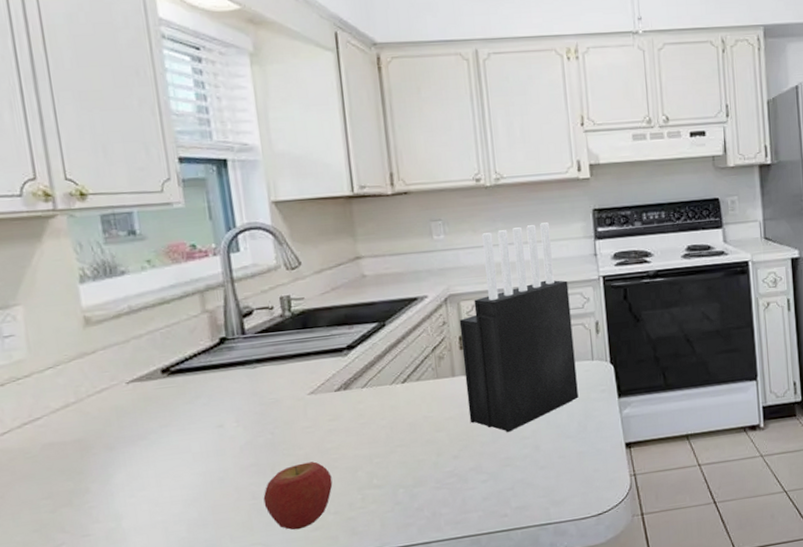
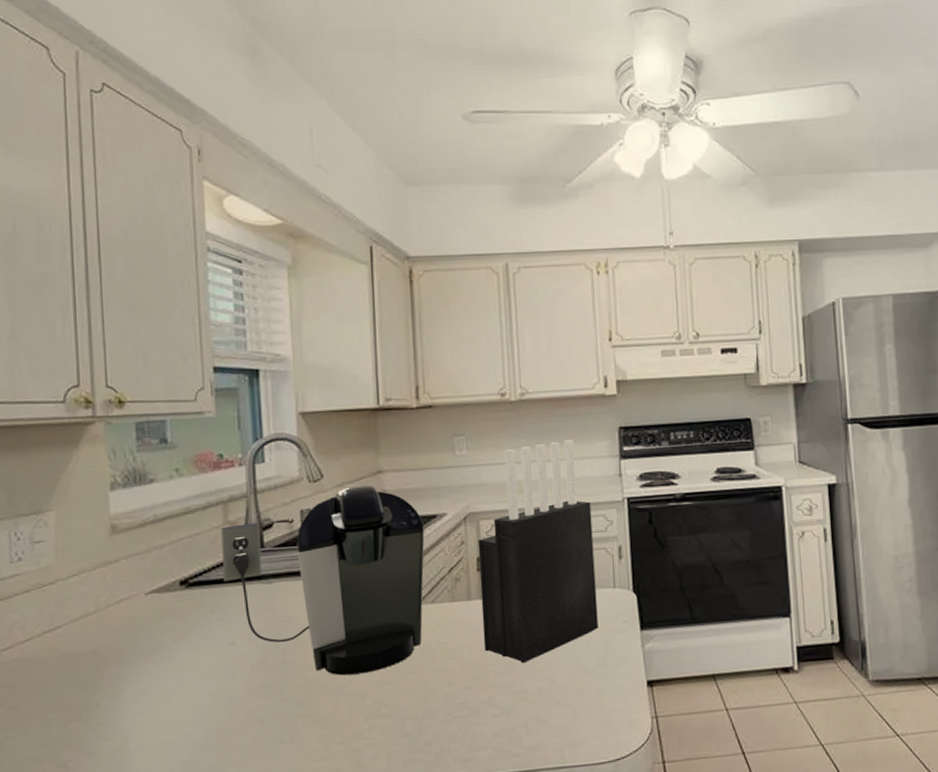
coffee maker: none [199,271,409,452] -> present [221,485,425,676]
apple: present [263,461,333,530] -> none [269,685,340,760]

